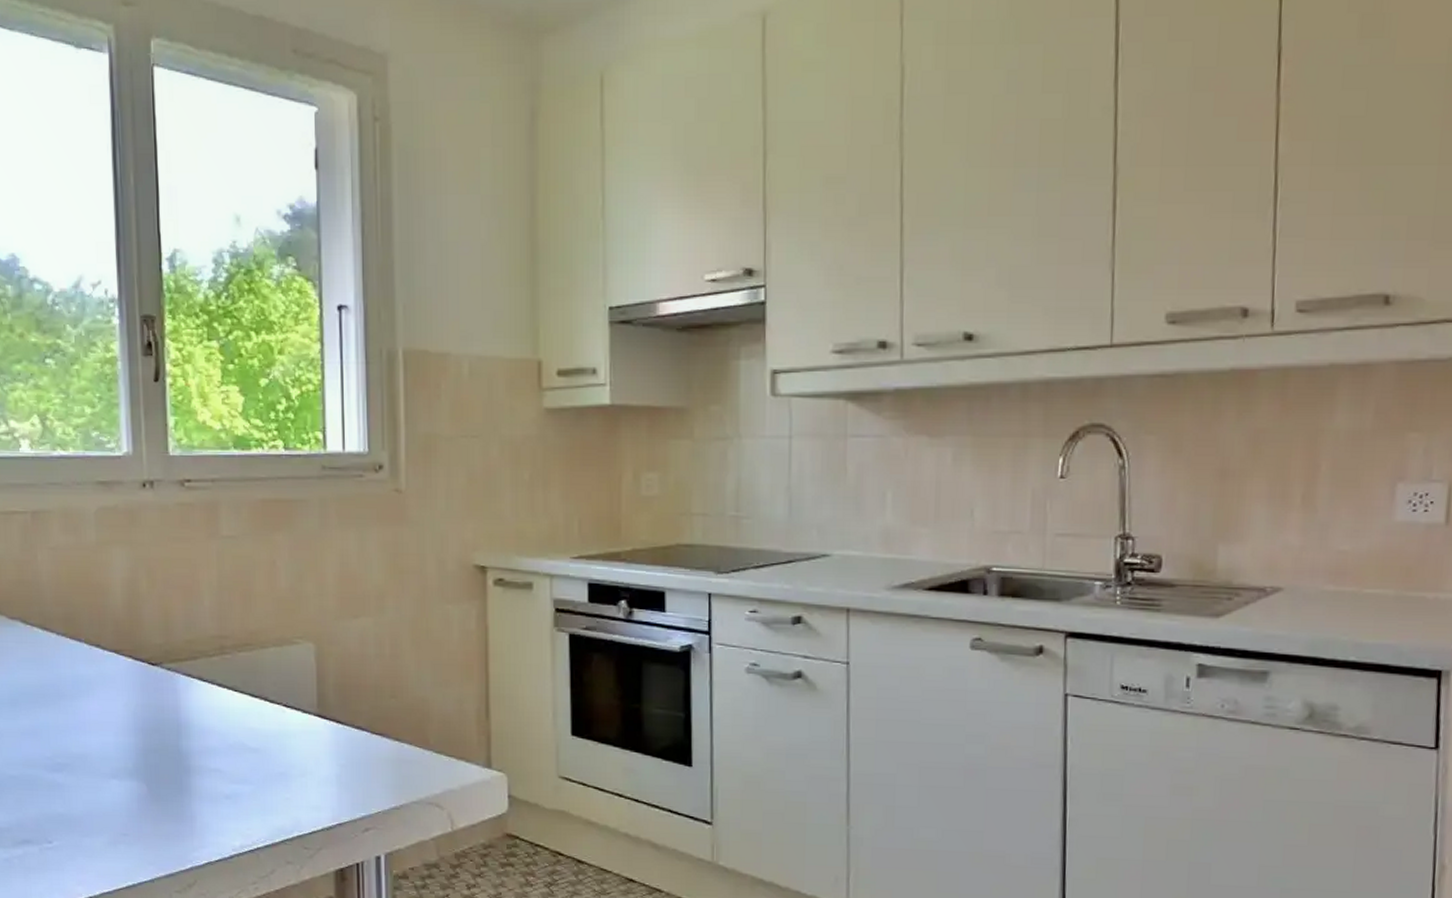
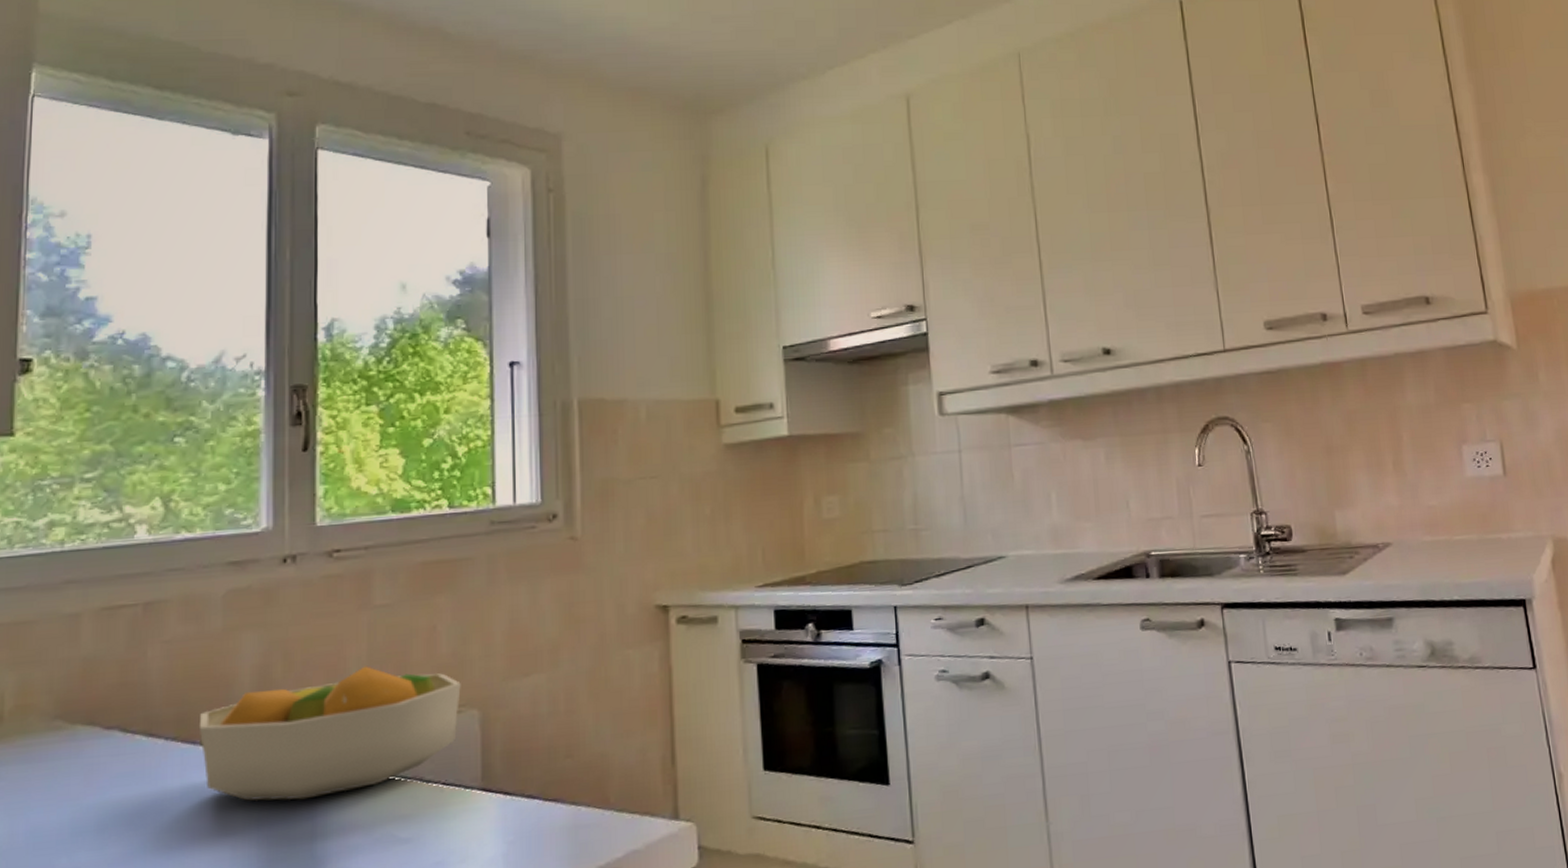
fruit bowl: none [82,591,298,702] -> present [198,666,461,802]

